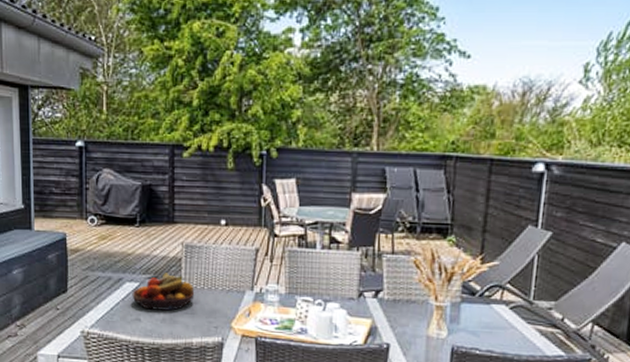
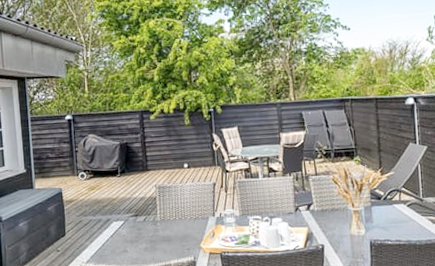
fruit bowl: present [132,273,195,311] -> none [118,210,169,242]

